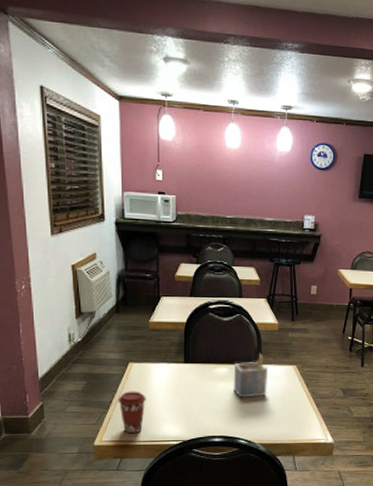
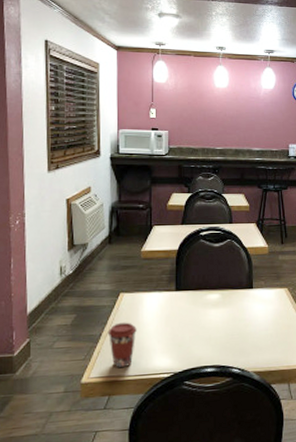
napkin holder: present [233,352,269,398] -> none [225,276,260,325]

